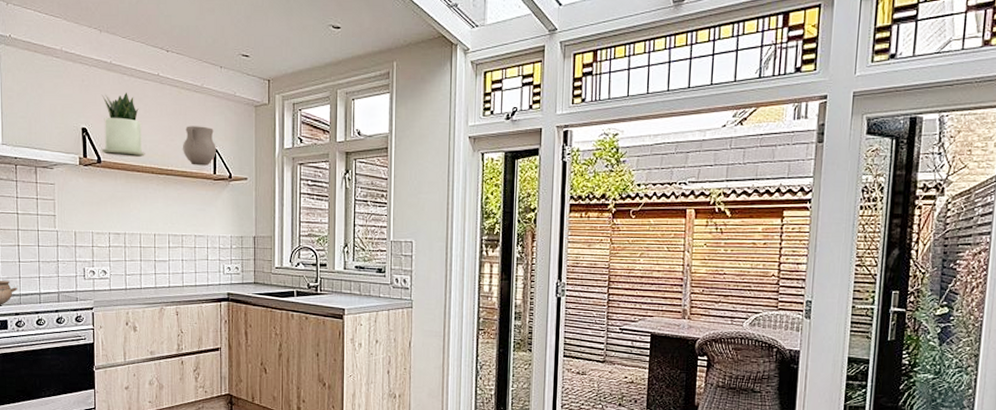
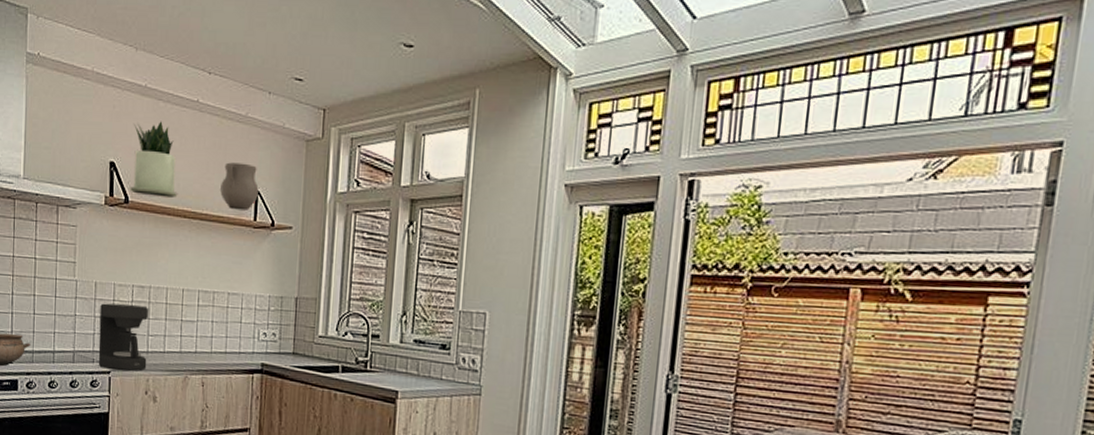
coffee maker: none [80,249,126,307] -> present [98,303,149,372]

